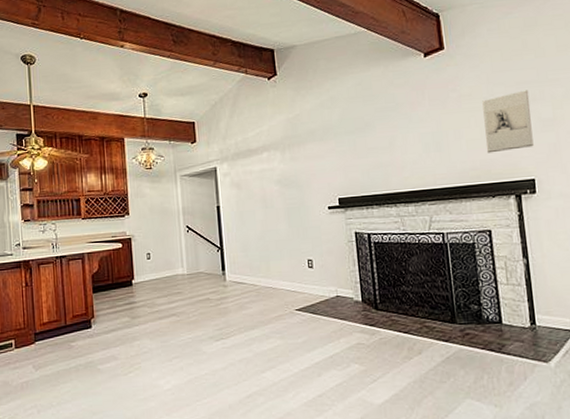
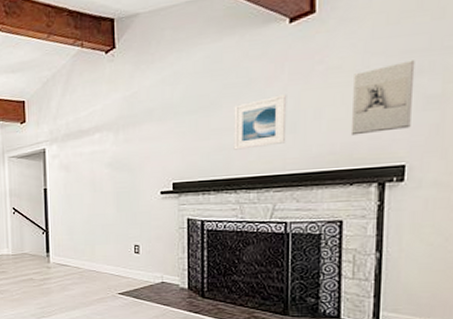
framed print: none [386,117,434,167] -> present [233,94,287,150]

